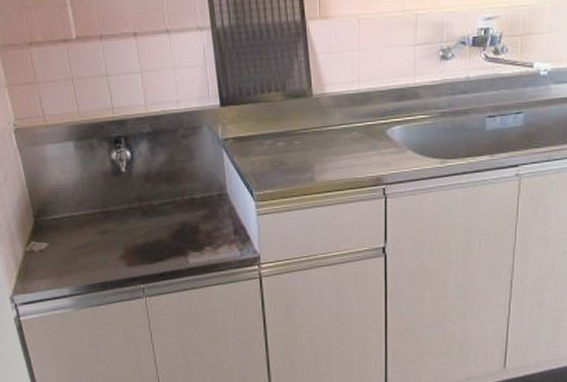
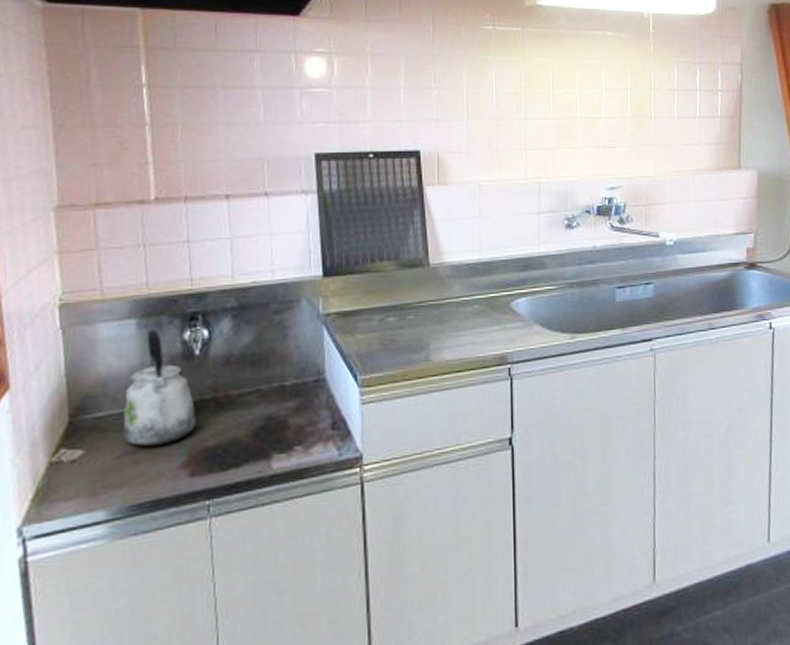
kettle: none [72,151,128,243] -> present [122,330,196,448]

